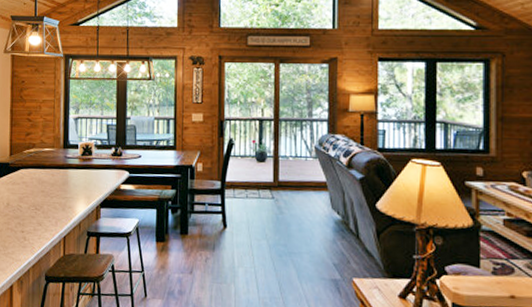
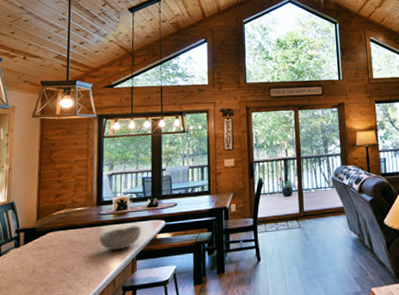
bowl: none [66,173,105,196] -> present [99,226,141,251]

